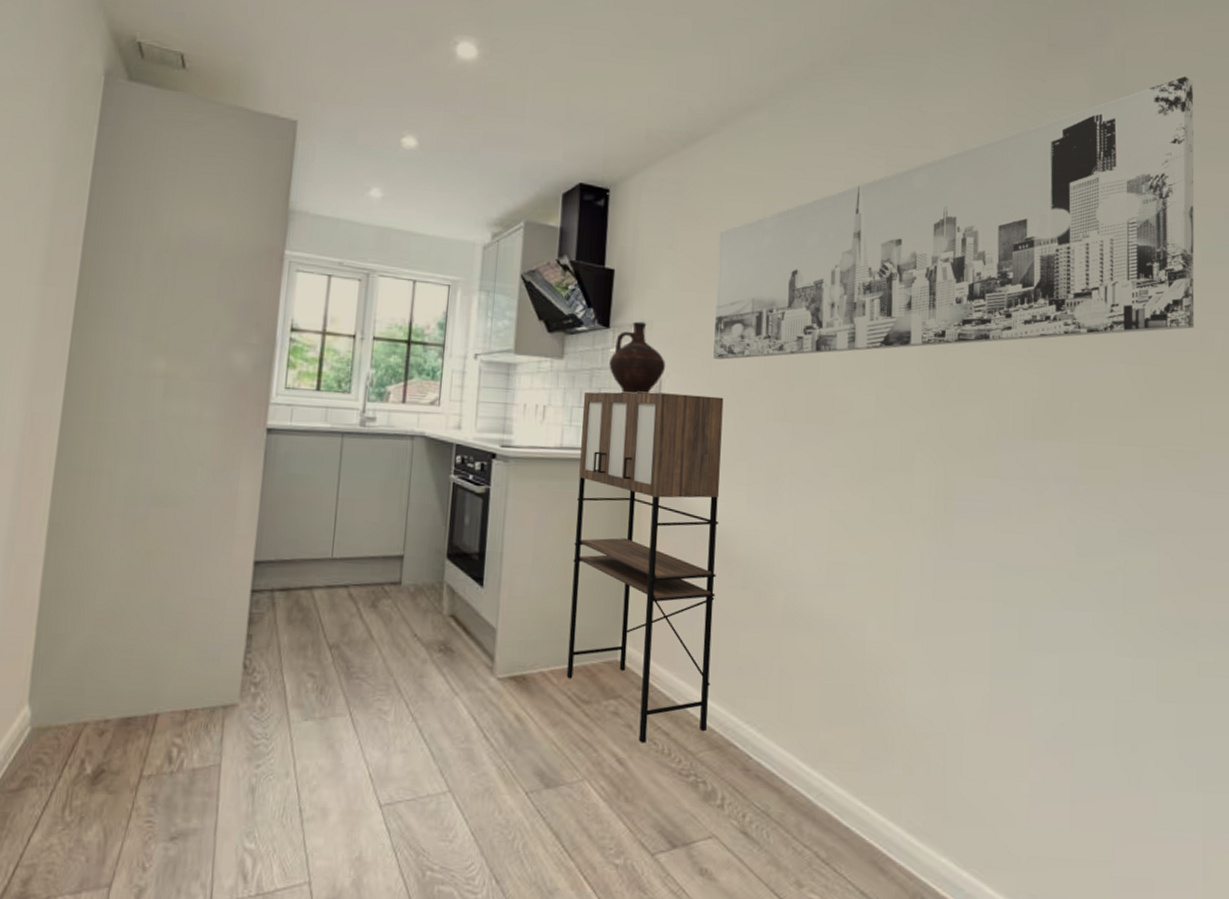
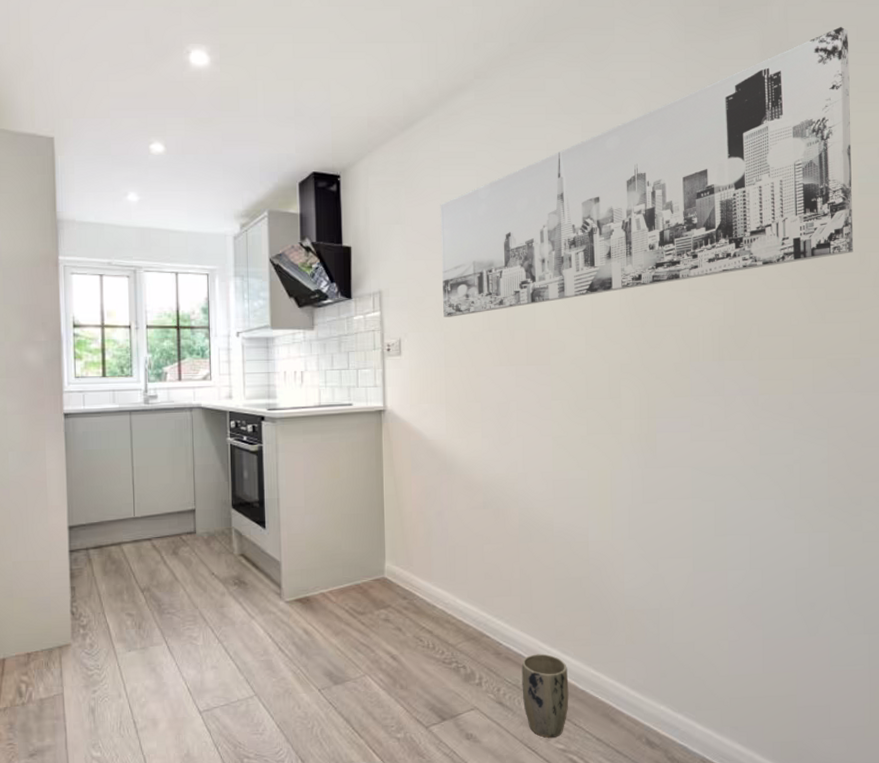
cabinet: present [566,391,724,743] -> none [335,350,463,642]
ceramic jug: present [609,321,666,394] -> none [354,290,404,355]
plant pot: none [772,775,830,885] -> present [521,654,569,738]

